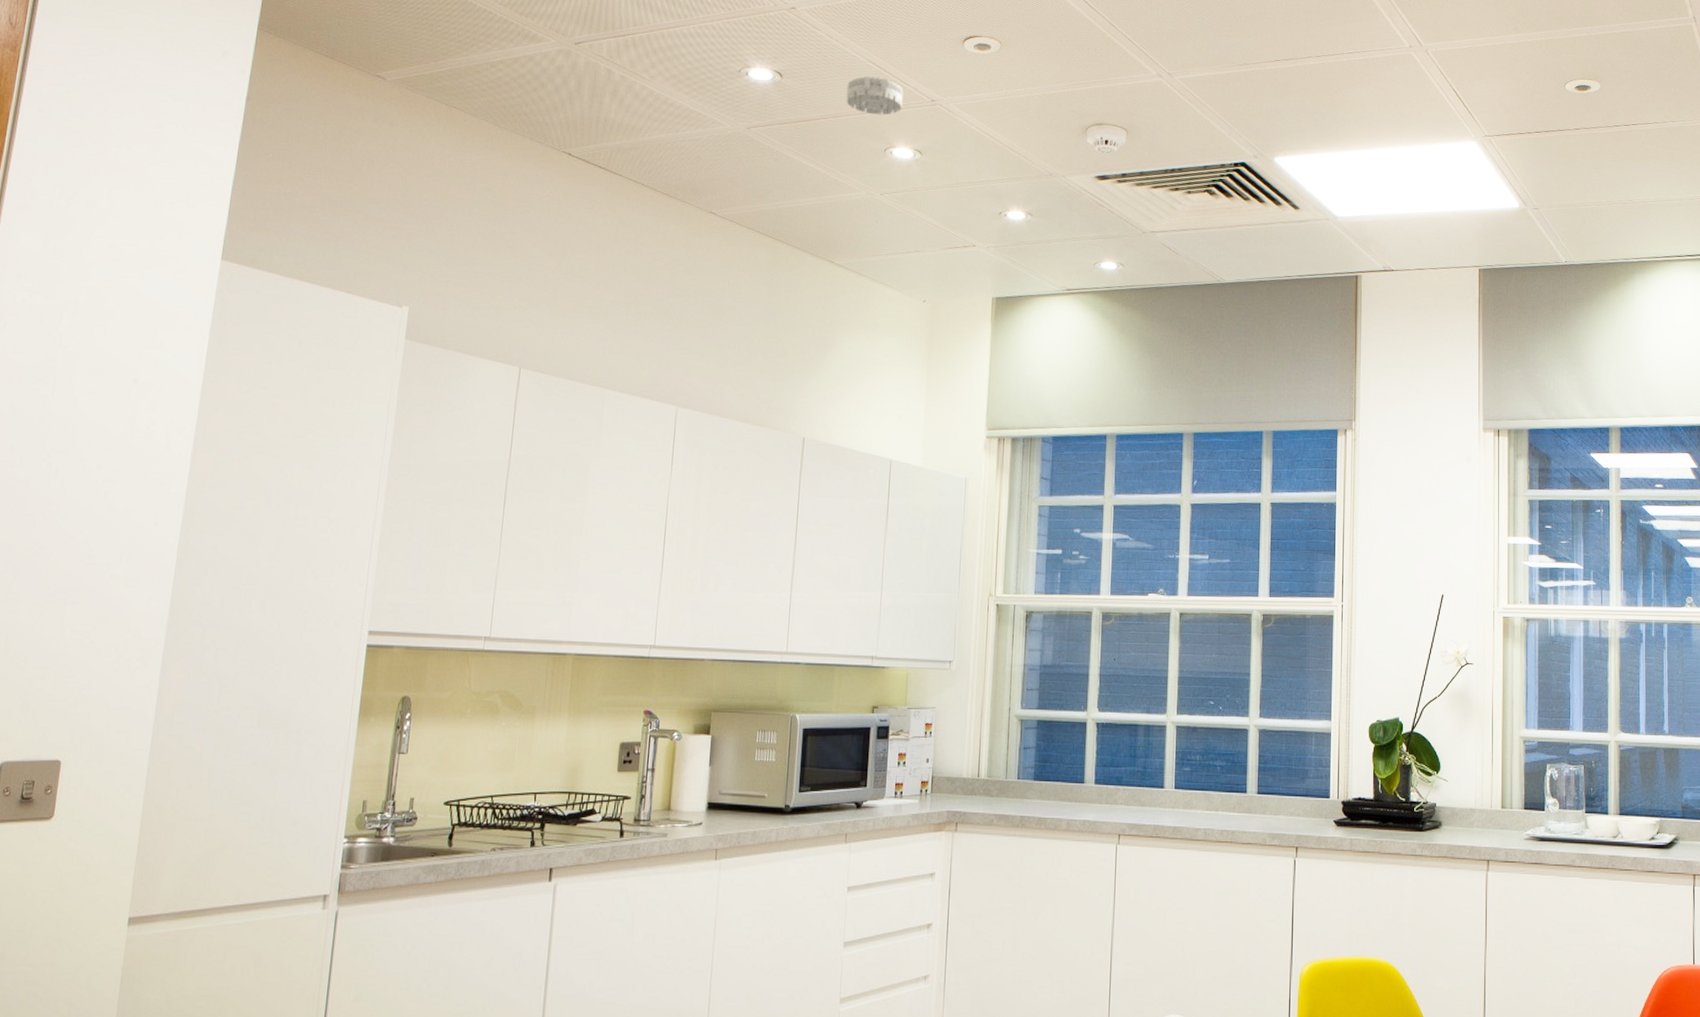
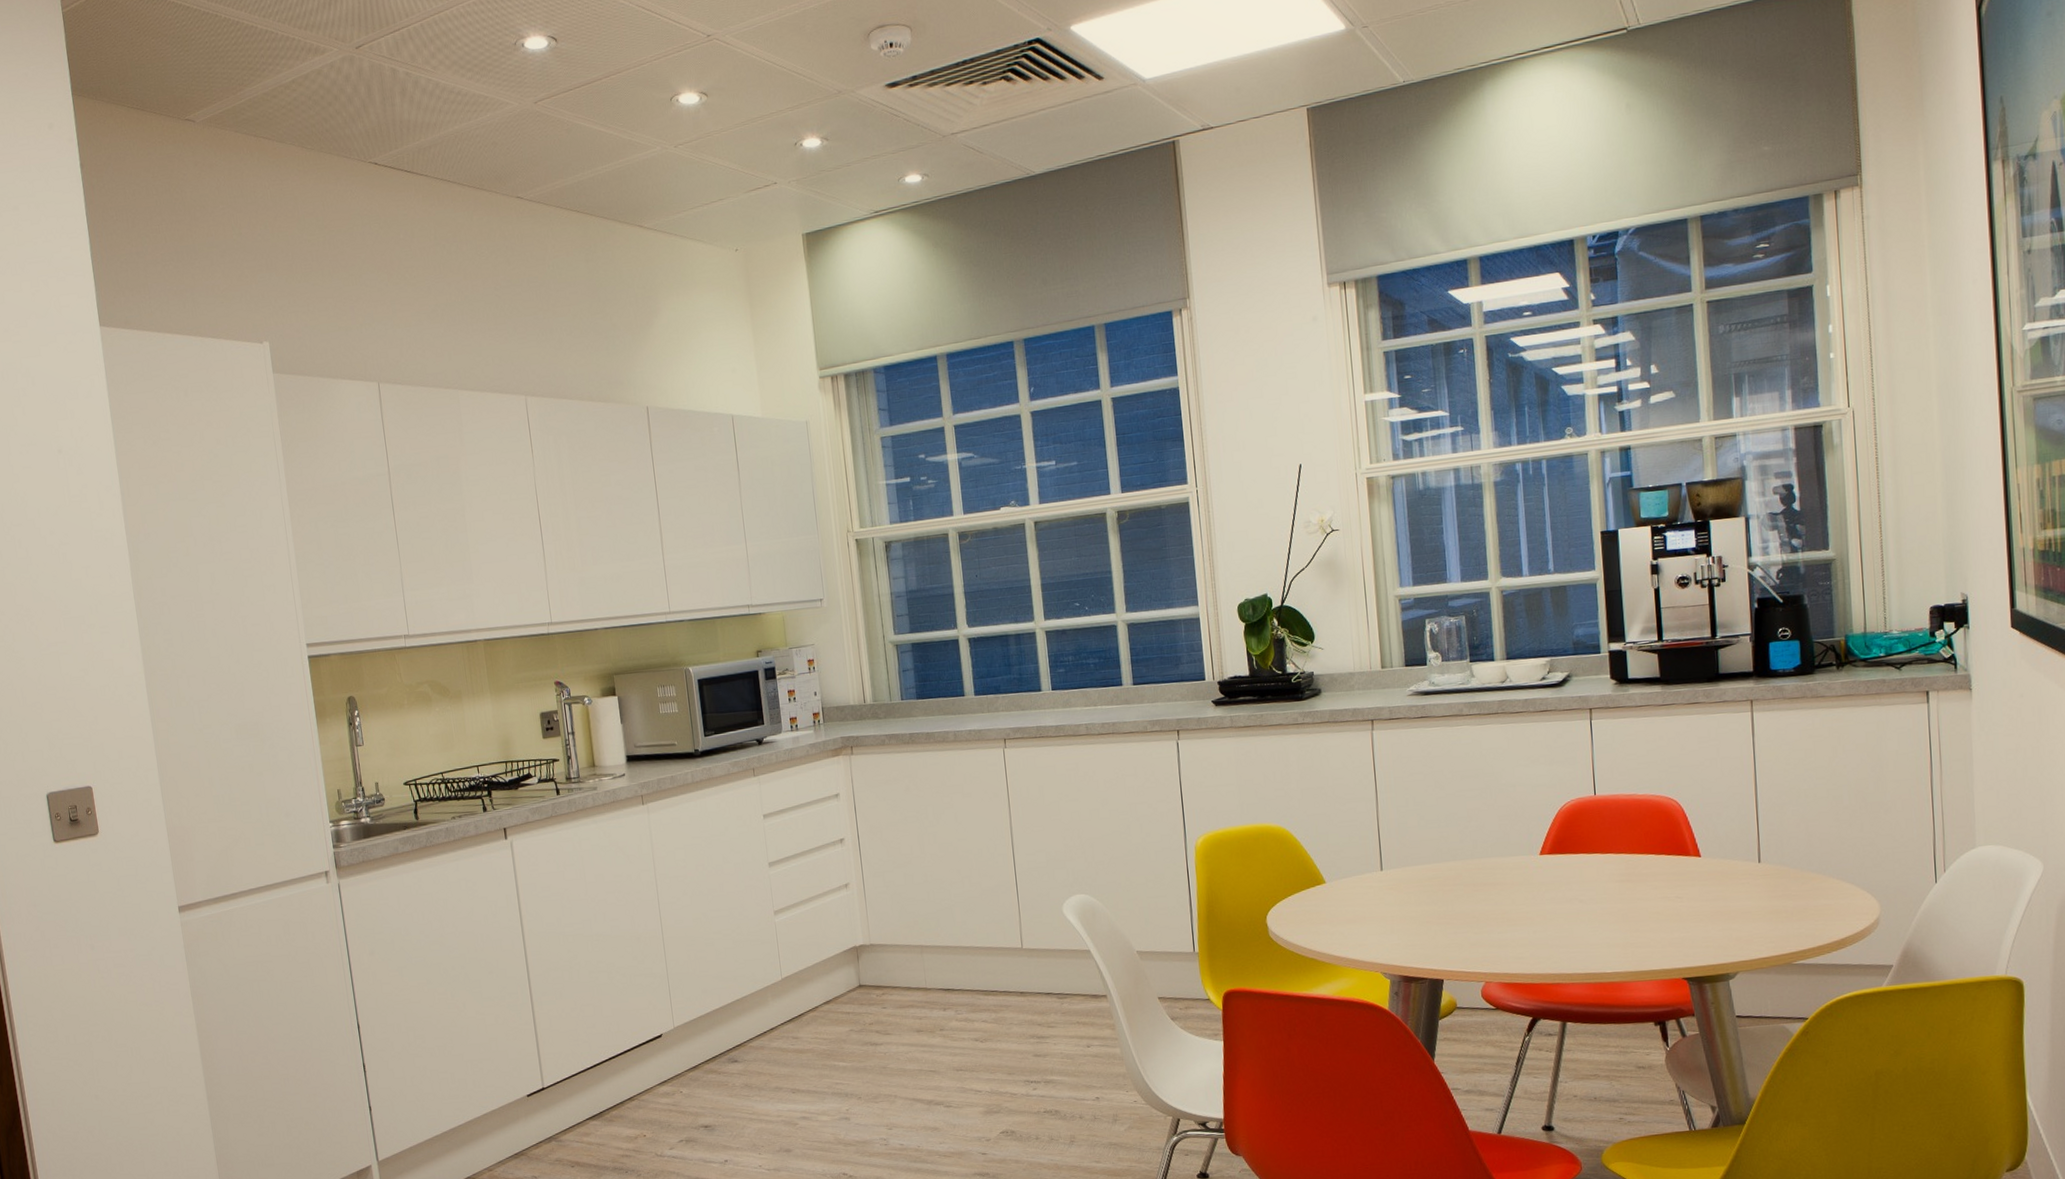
smoke detector: present [846,76,904,116] -> none [621,21,680,64]

